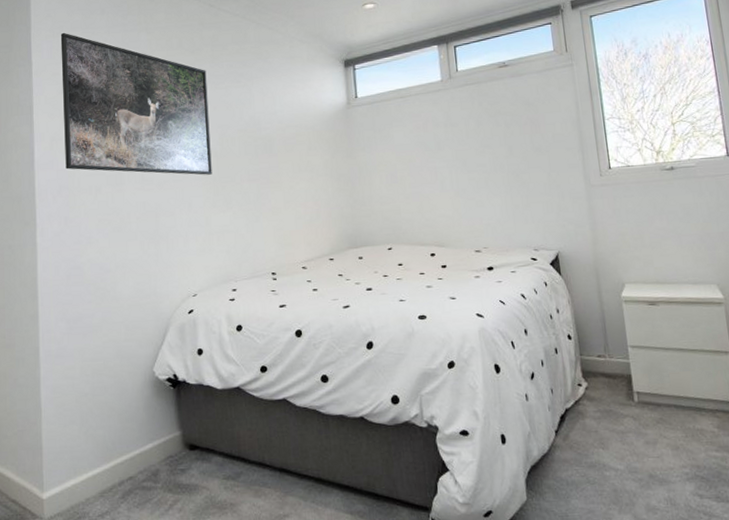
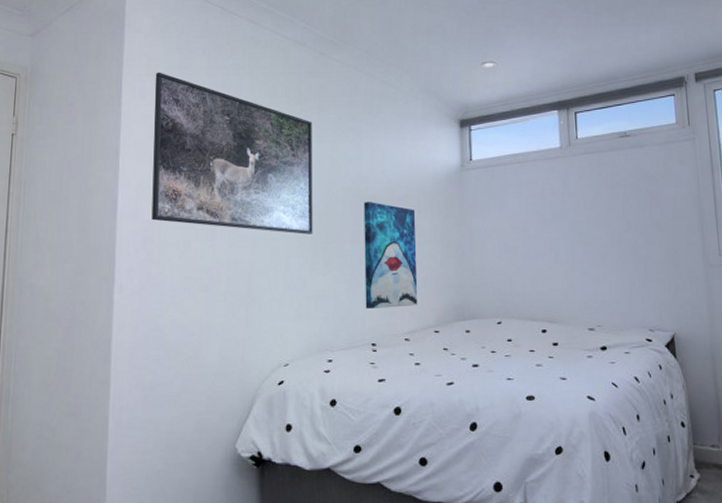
wall art: none [257,142,313,242] -> present [363,202,418,310]

